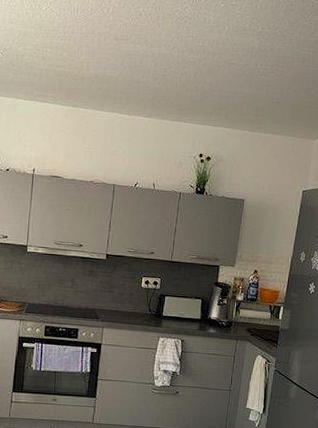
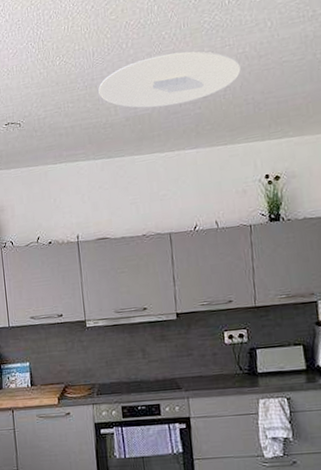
ceiling light: none [76,27,198,76] -> present [98,51,241,108]

